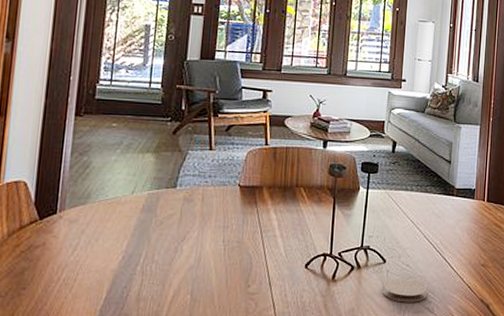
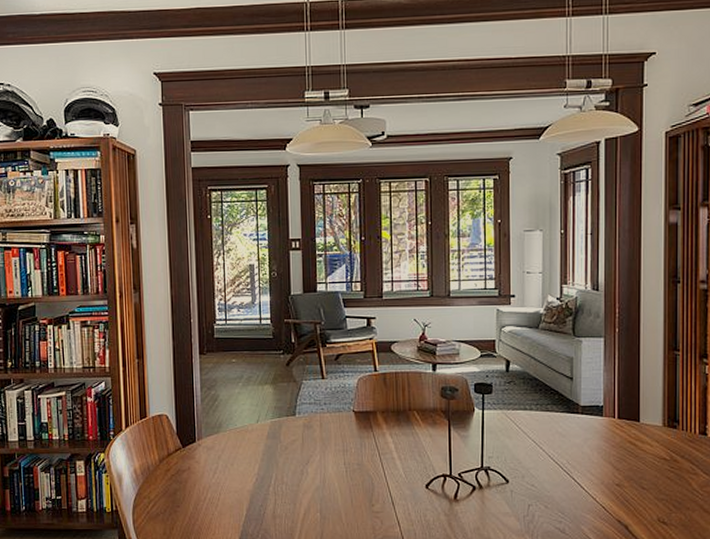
coaster: present [382,278,428,303] -> none [507,498,556,522]

